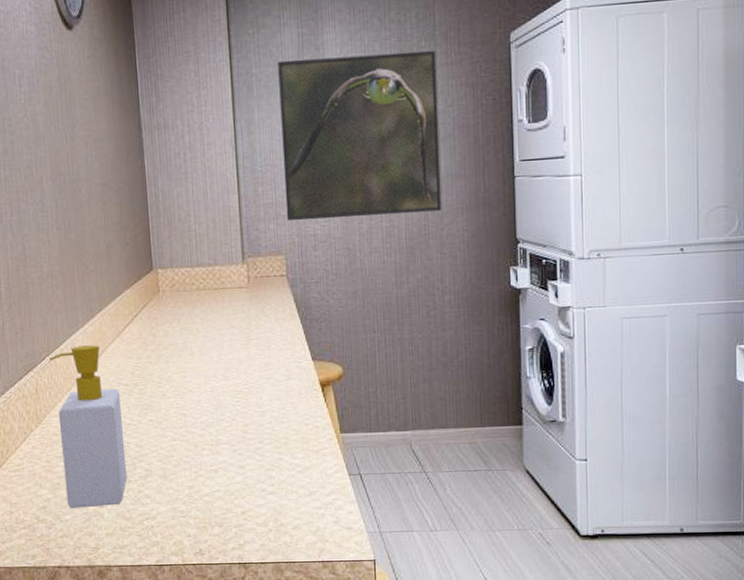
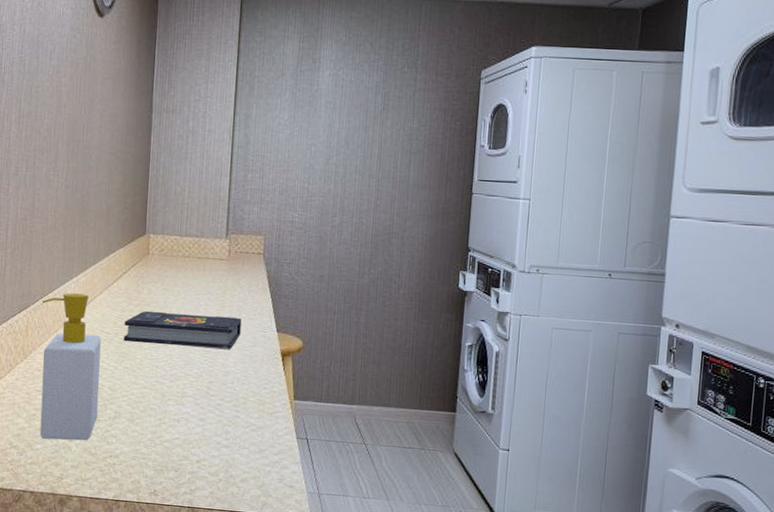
book: none [142,350,273,392] -> present [123,310,242,349]
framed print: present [278,50,442,221] -> none [269,68,416,215]

